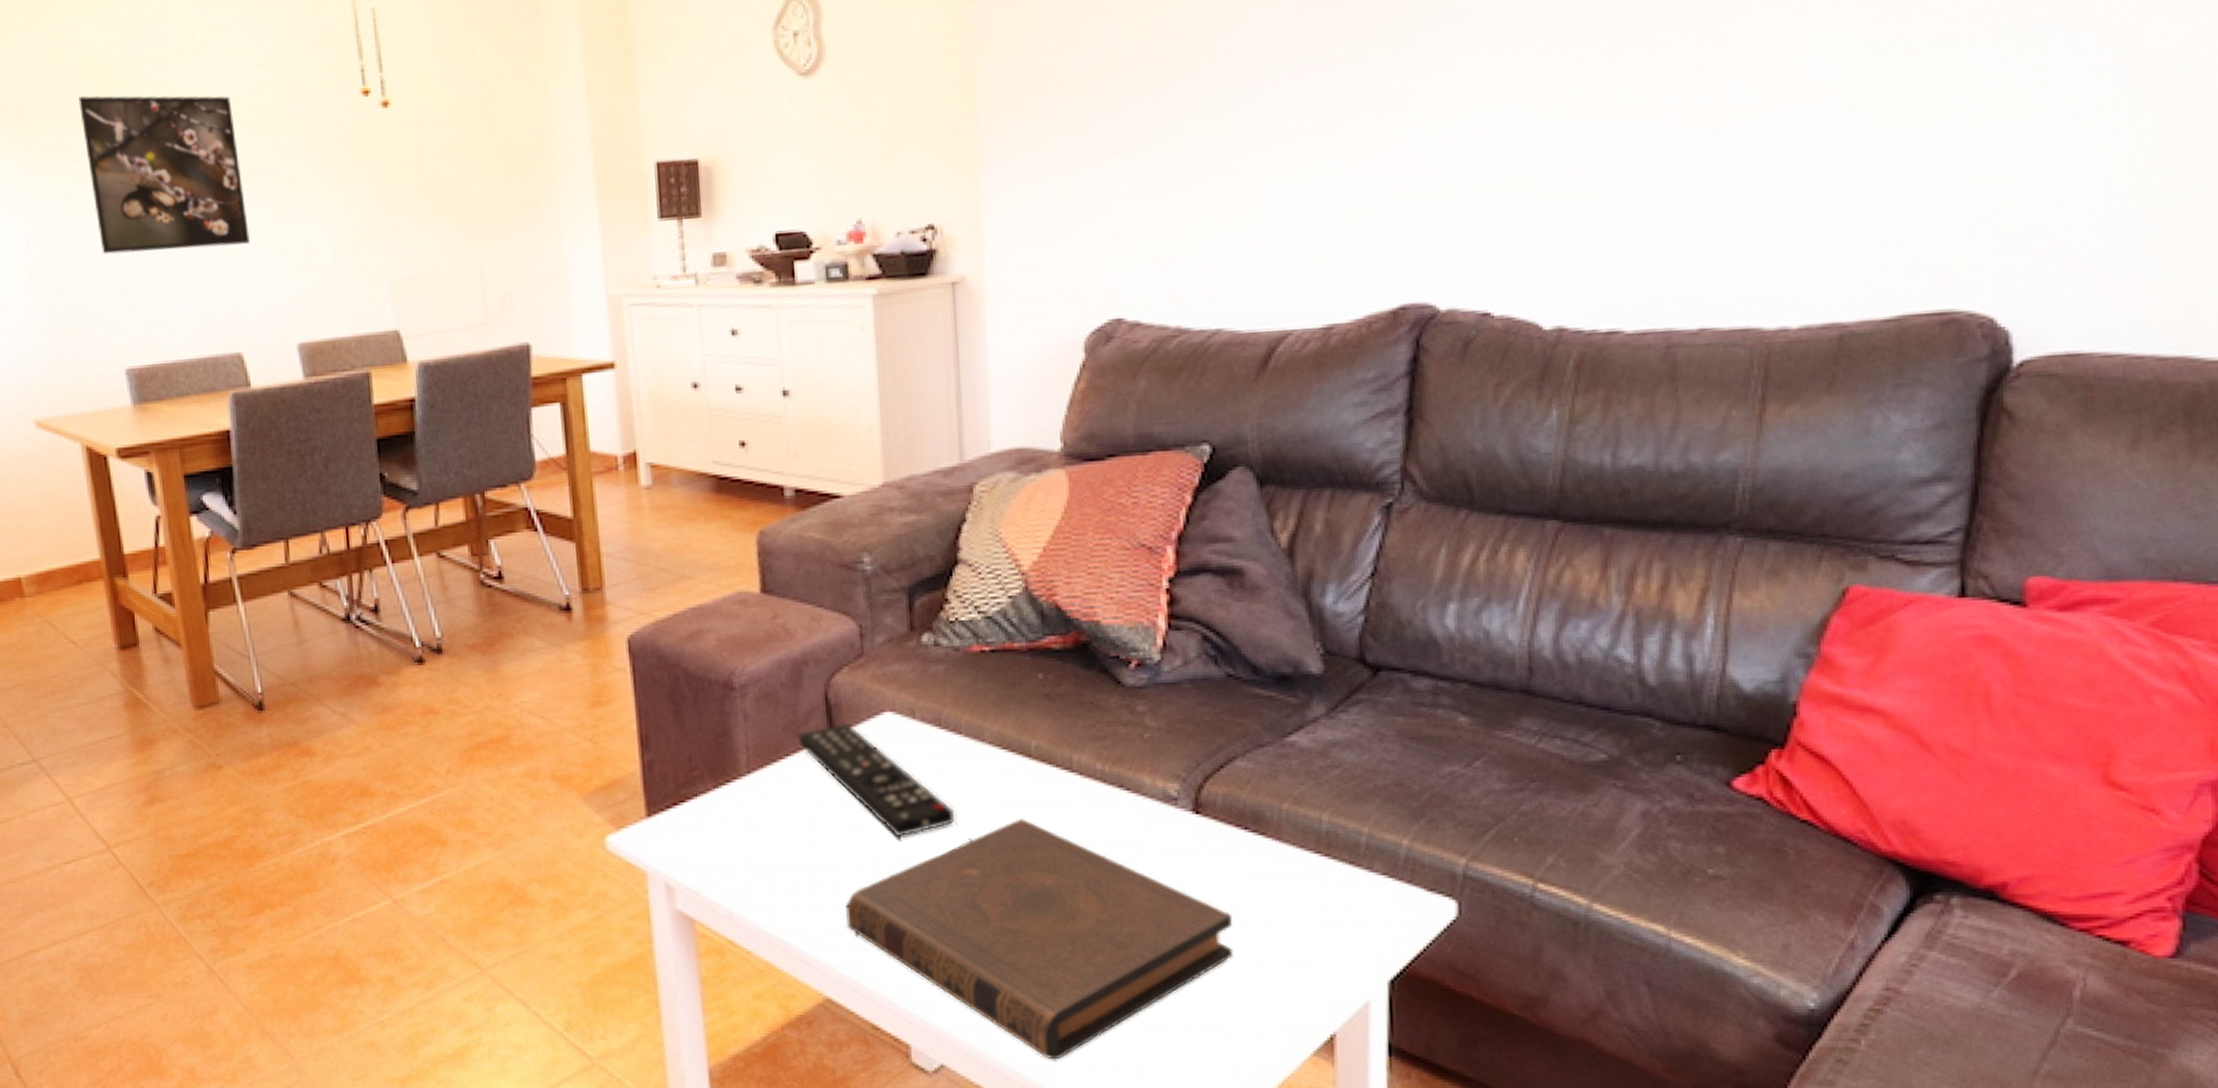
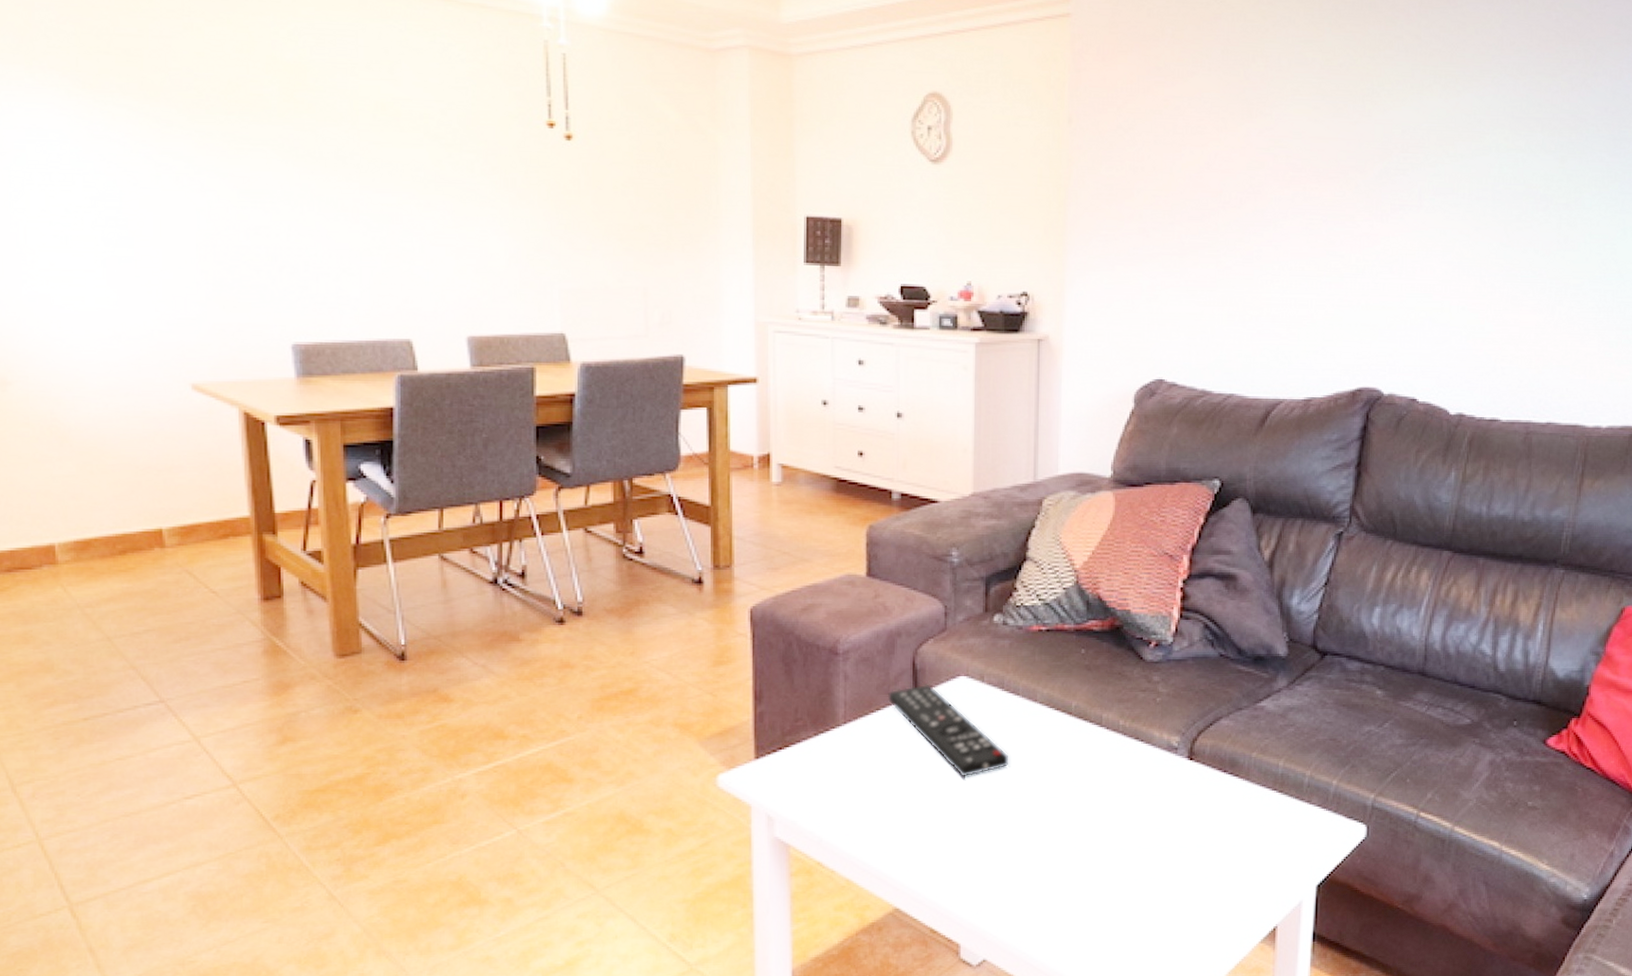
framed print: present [78,96,250,254] -> none [265,91,428,244]
book: present [846,818,1233,1060] -> none [917,763,1210,953]

